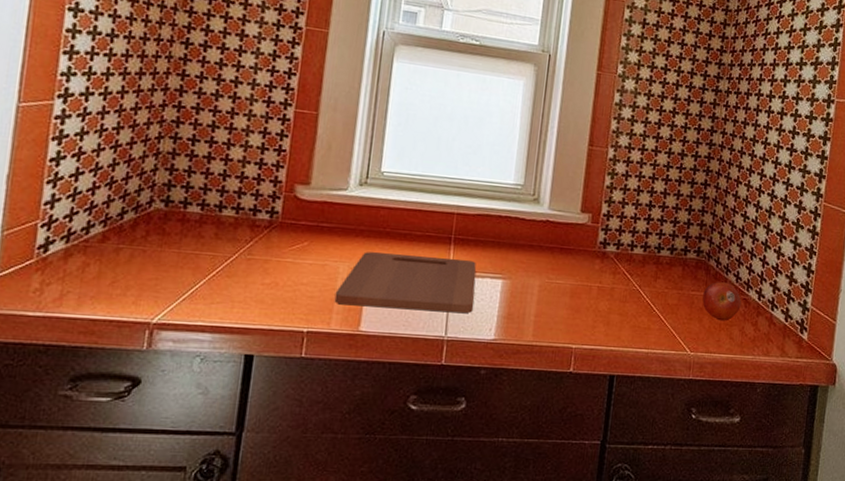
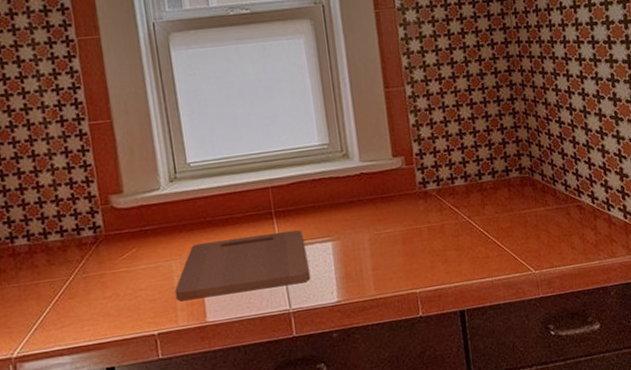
fruit: present [702,282,742,321] -> none [534,193,576,234]

